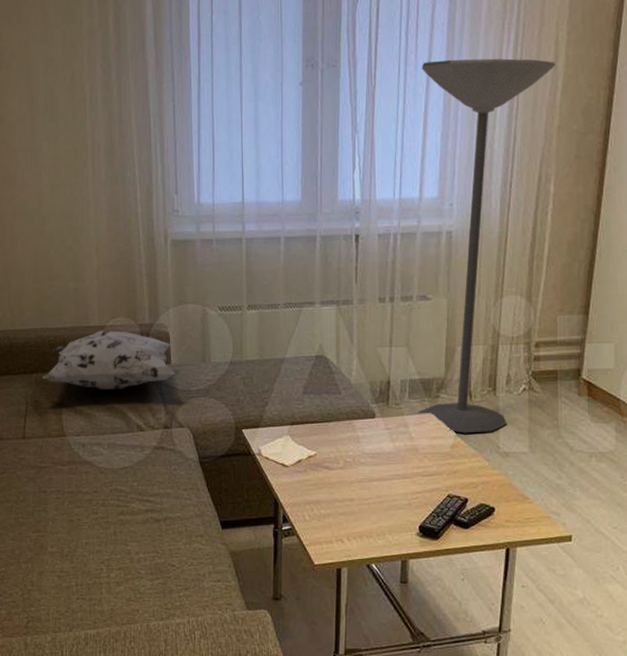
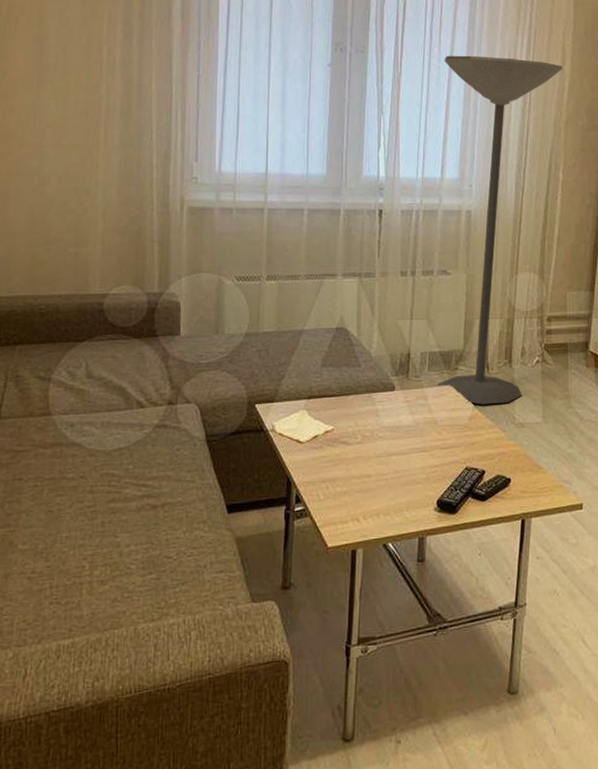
decorative pillow: present [42,330,175,391] -> none [28,298,184,364]

